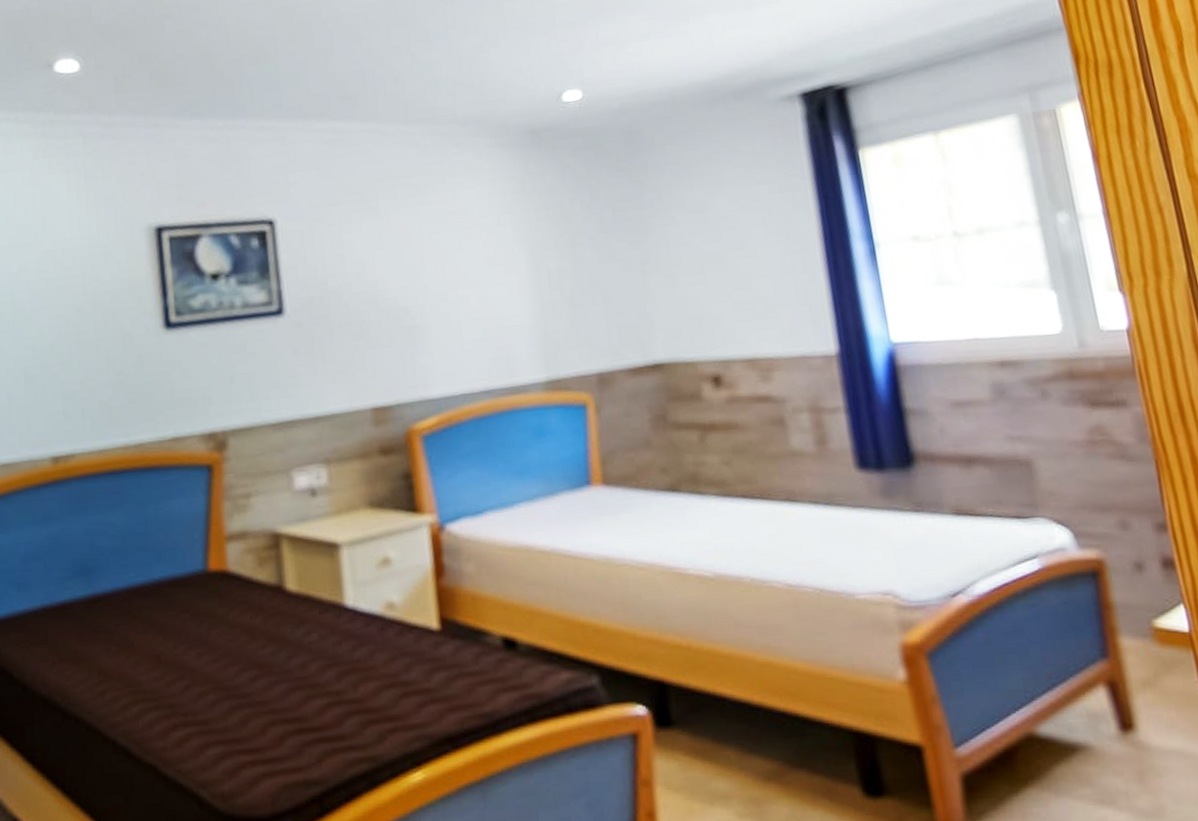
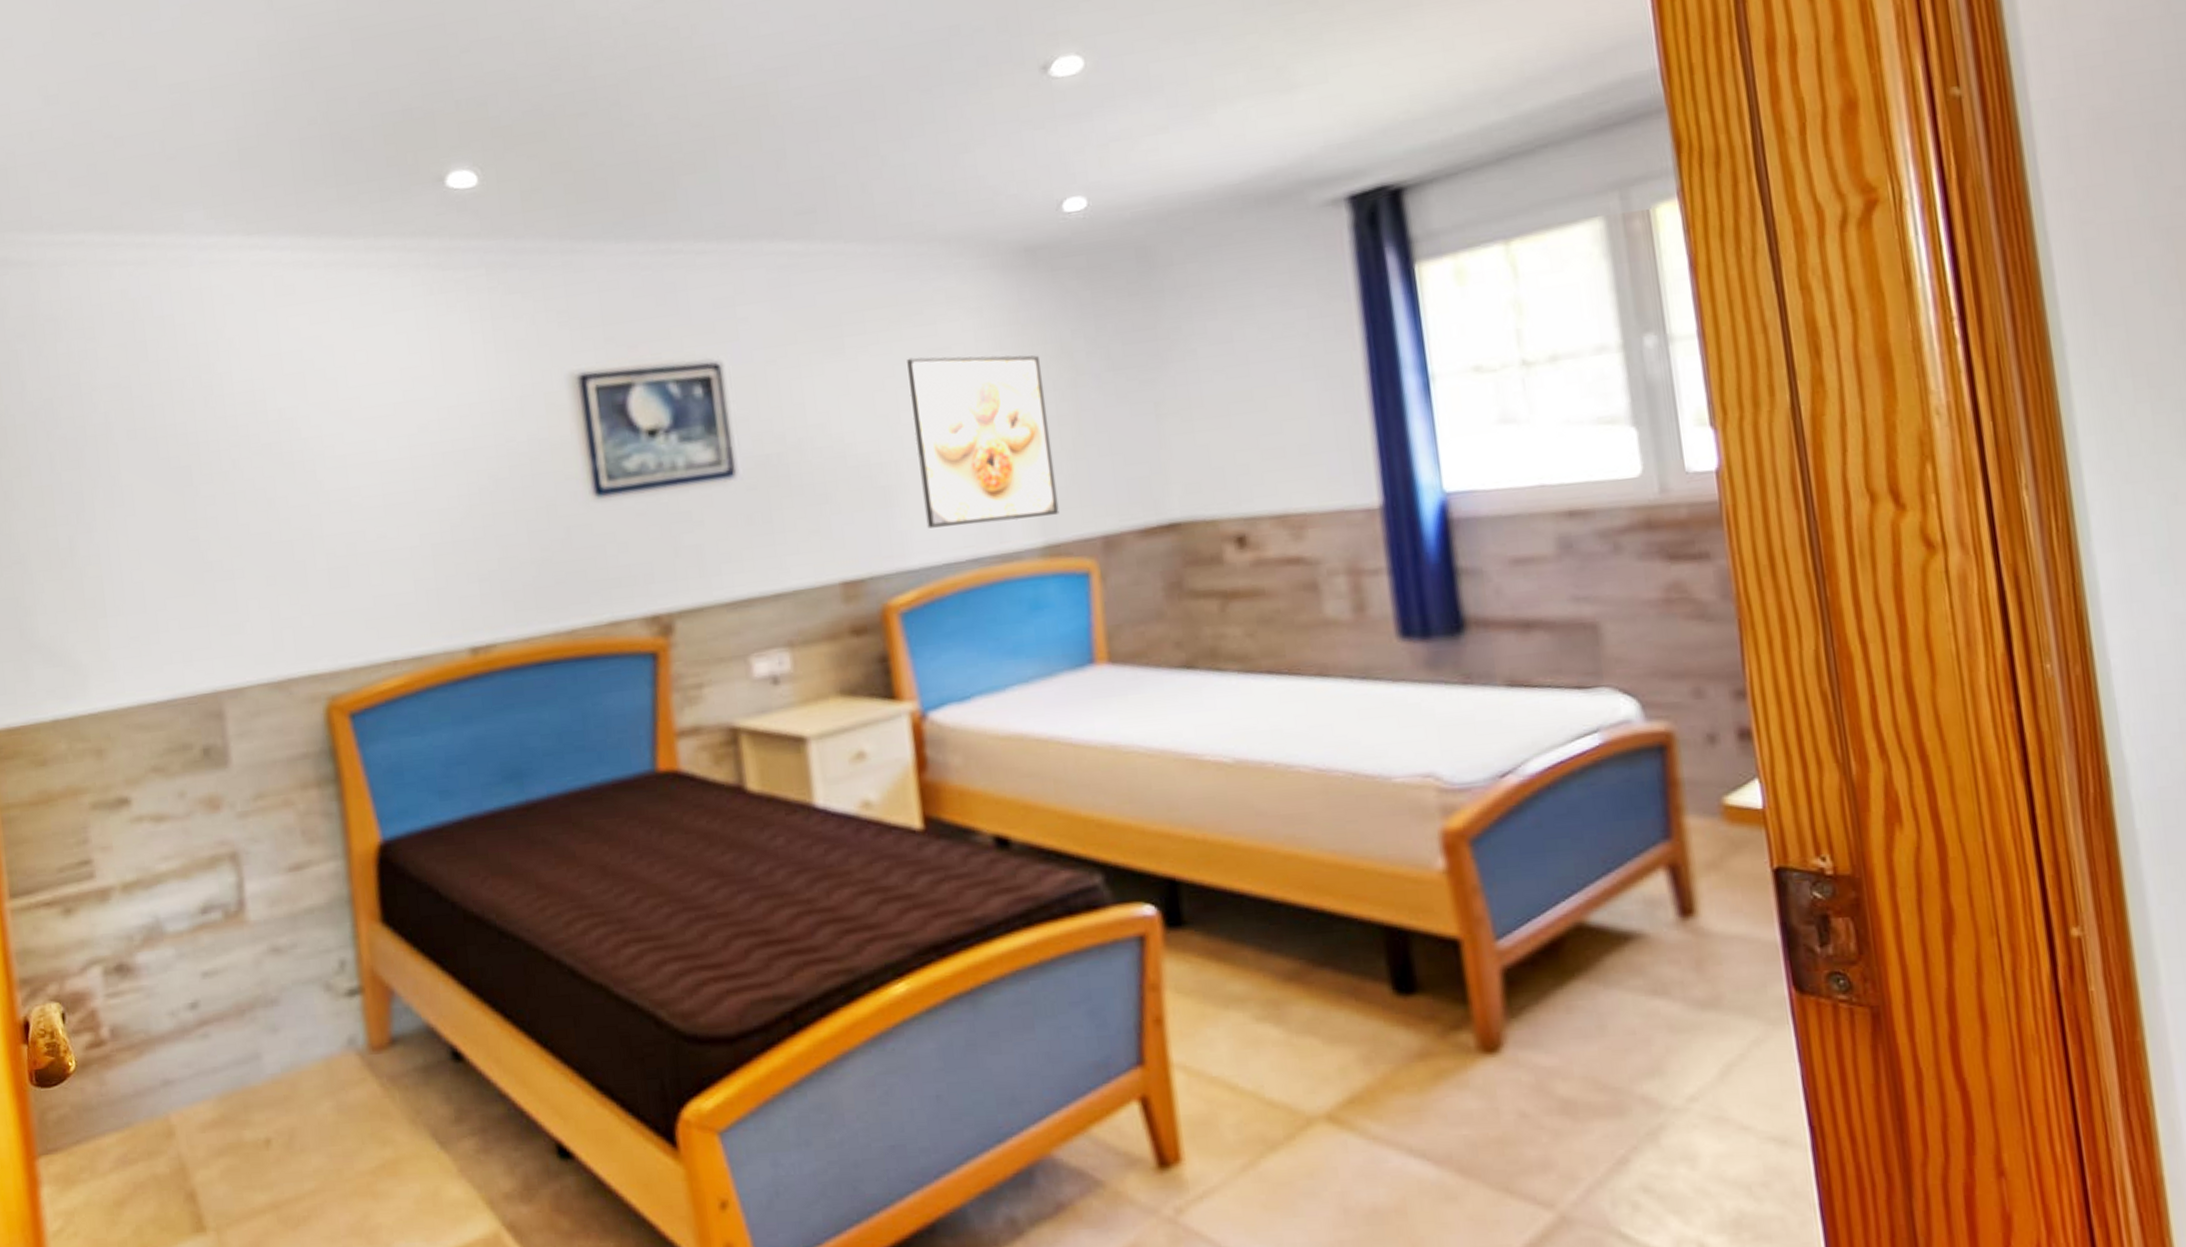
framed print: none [431,218,560,363] -> present [907,355,1060,529]

